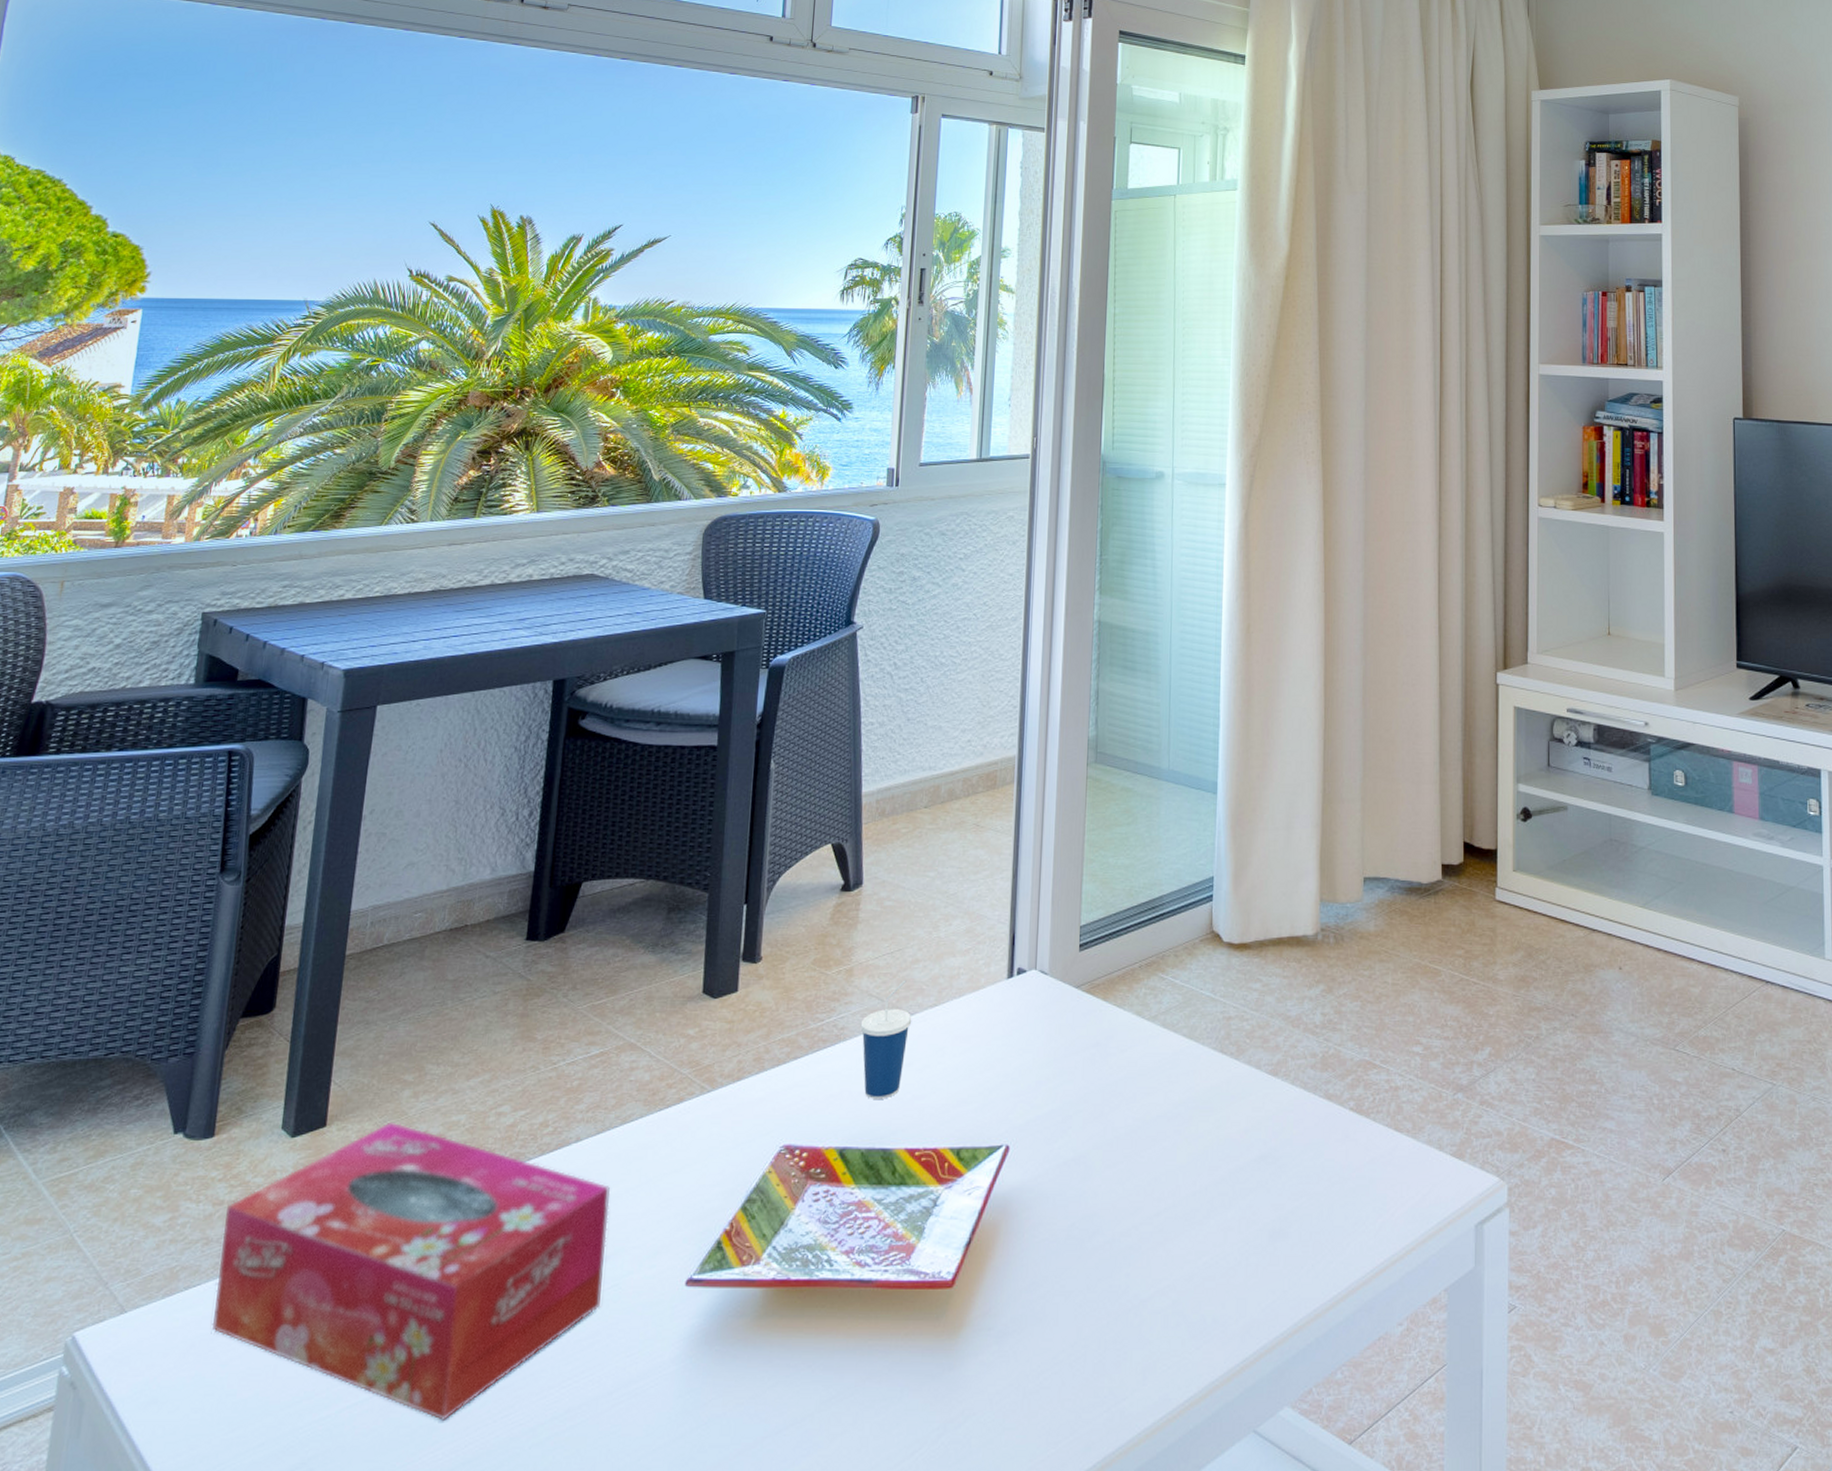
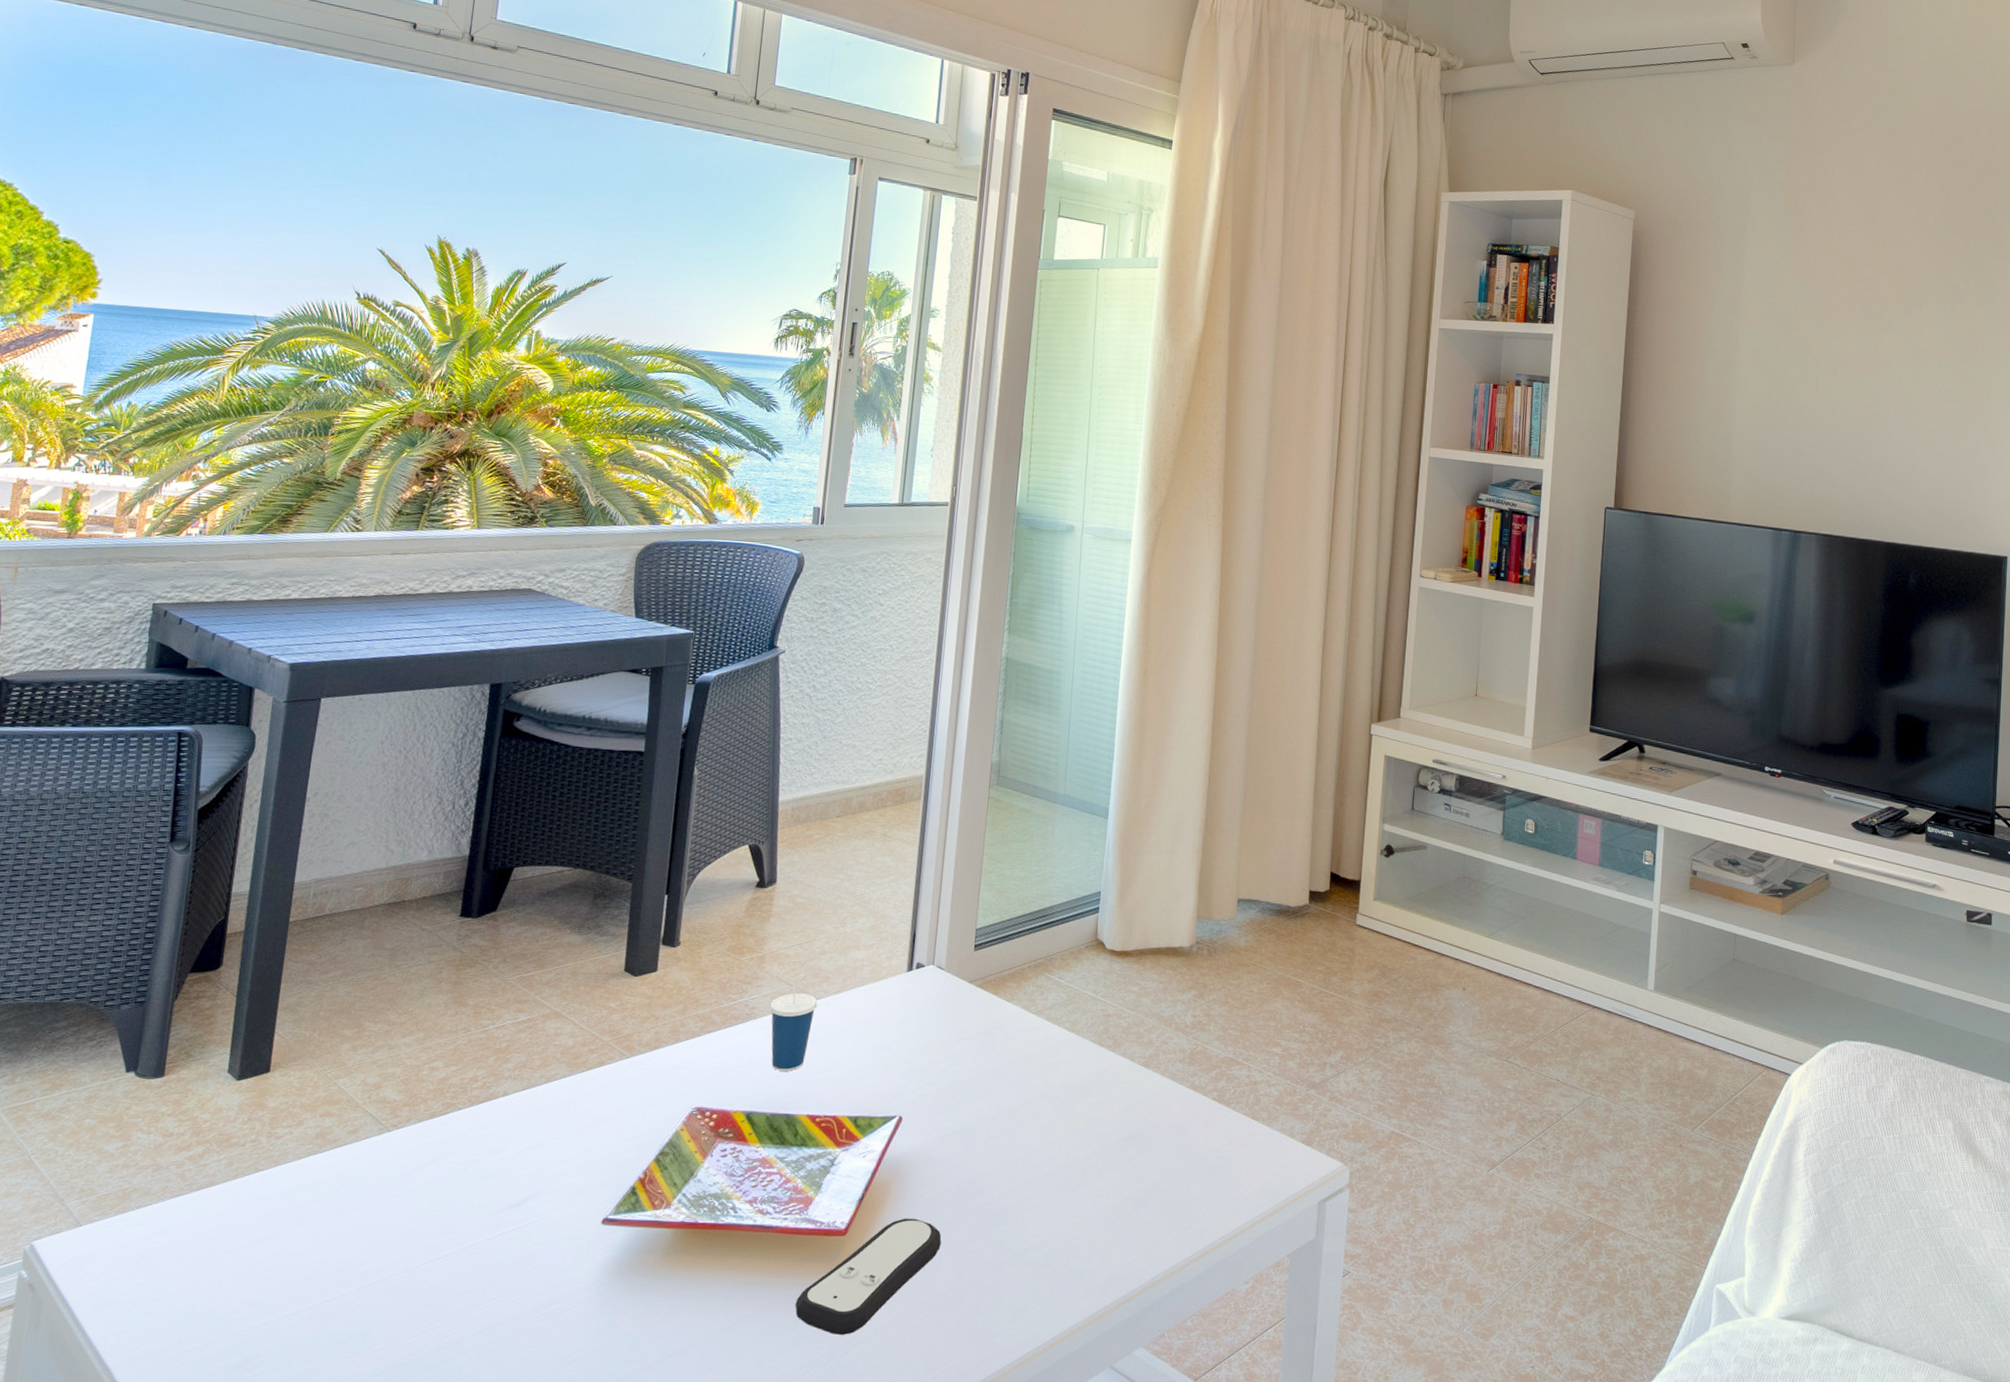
tissue box: present [211,1121,610,1421] -> none [161,1070,534,1330]
remote control: none [900,1264,1059,1405] -> present [795,1218,942,1335]

